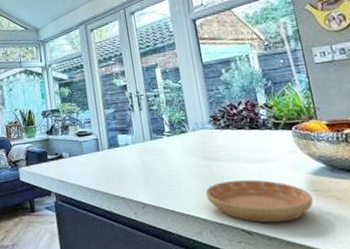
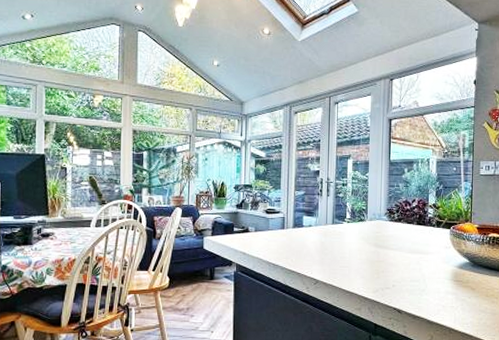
saucer: present [205,179,313,223] -> none [370,266,454,305]

